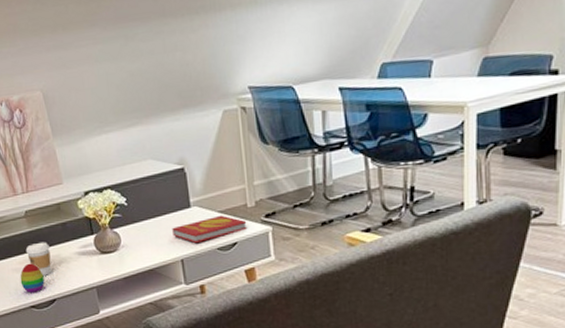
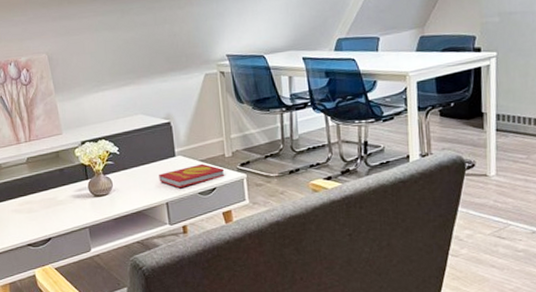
decorative egg: present [20,263,45,293] -> none [19,205,42,232]
coffee cup: present [25,242,51,276] -> none [25,185,49,216]

